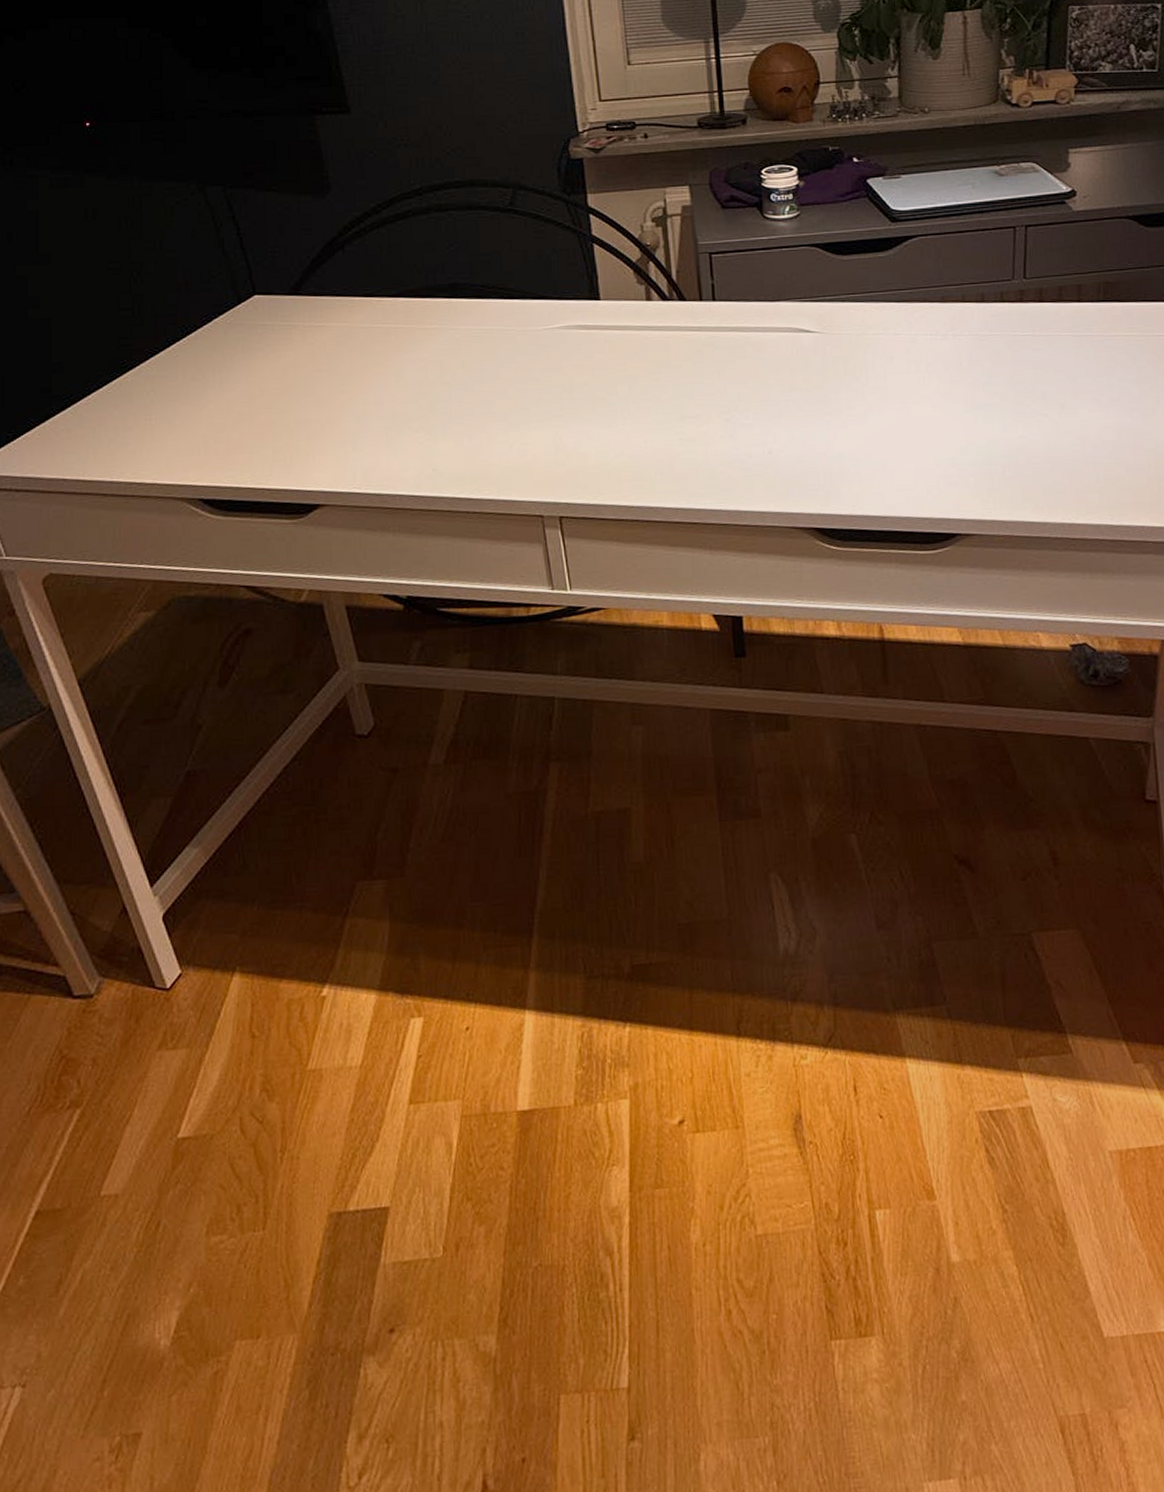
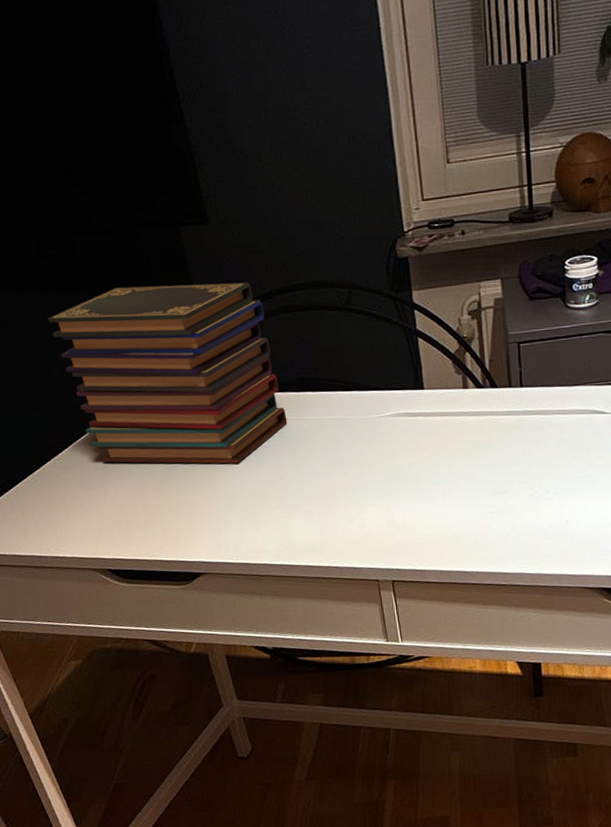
book stack: none [146,176,435,377] -> present [48,282,287,464]

